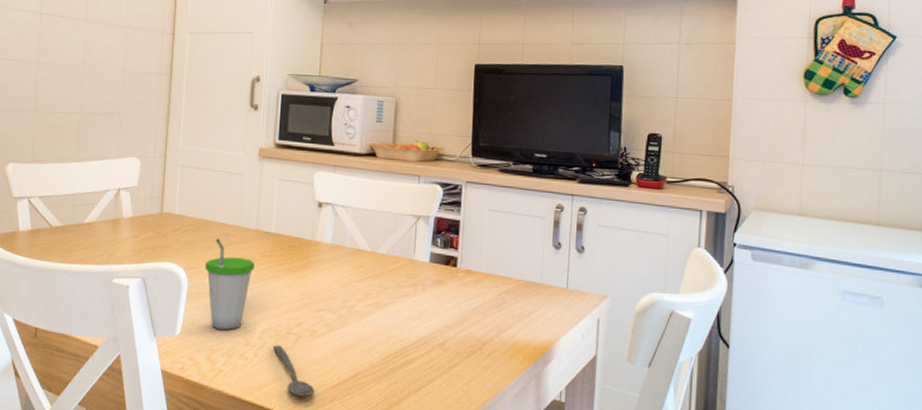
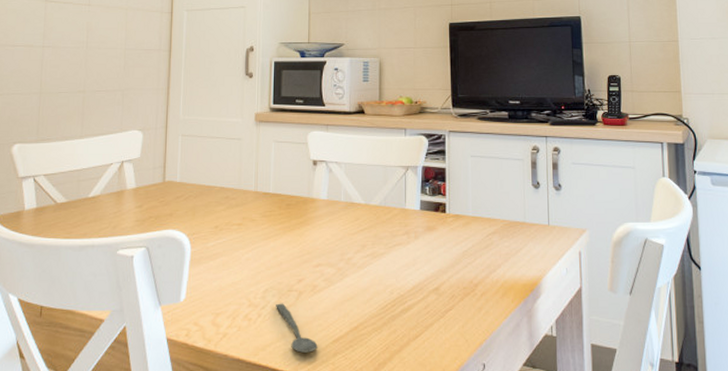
cup: present [204,238,255,330] -> none [206,203,256,292]

